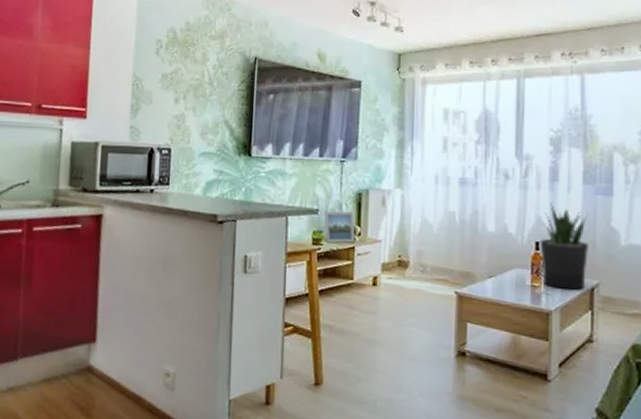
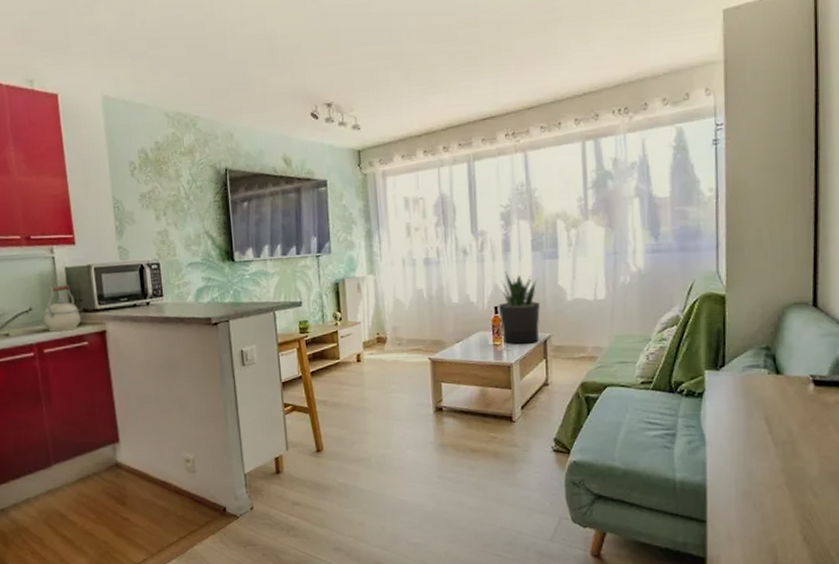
kettle: none [39,159,79,211] -> present [43,285,81,333]
picture frame: present [324,210,355,244] -> none [308,300,337,330]

